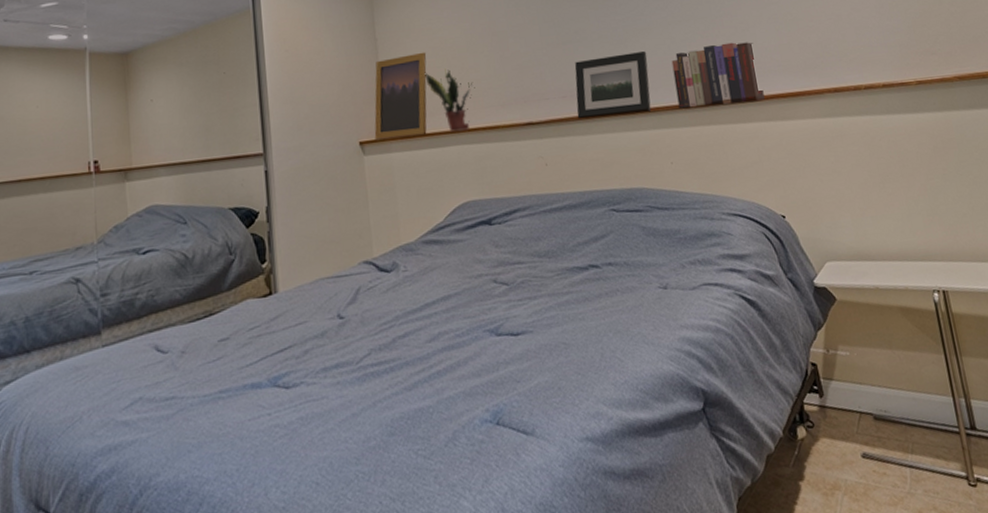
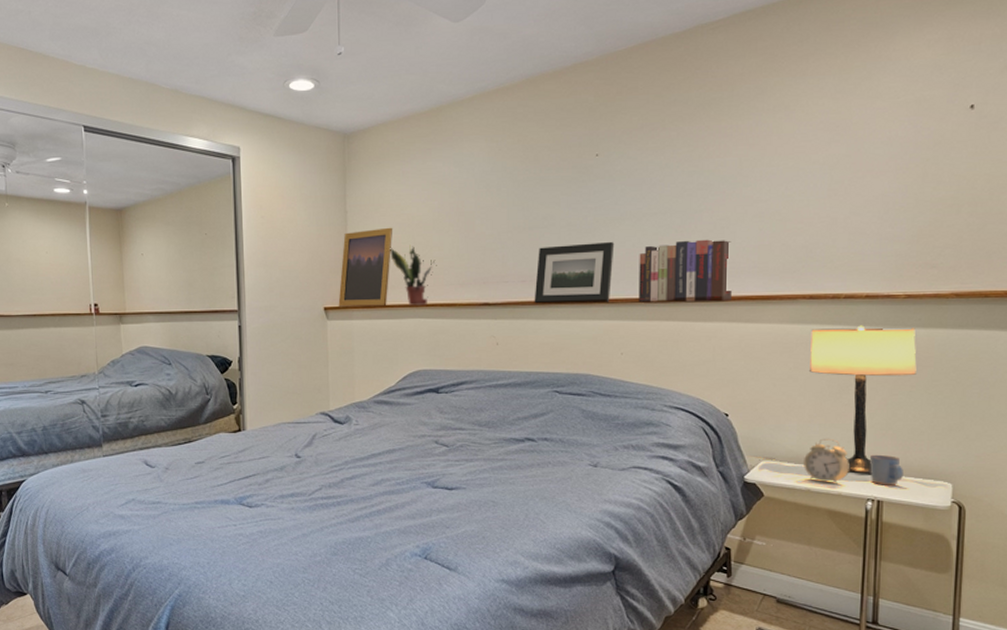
table lamp: none [842,112,945,266] -> present [808,325,917,475]
alarm clock: none [865,230,910,279] -> present [804,438,851,484]
mug: none [925,241,960,274] -> present [870,454,903,485]

